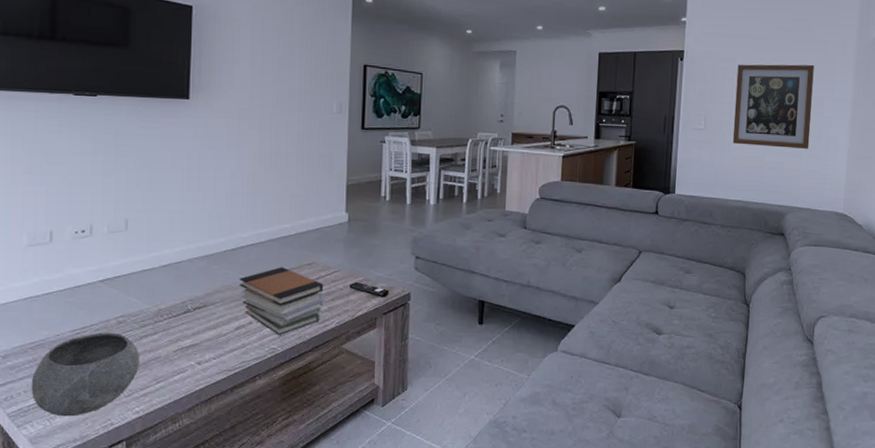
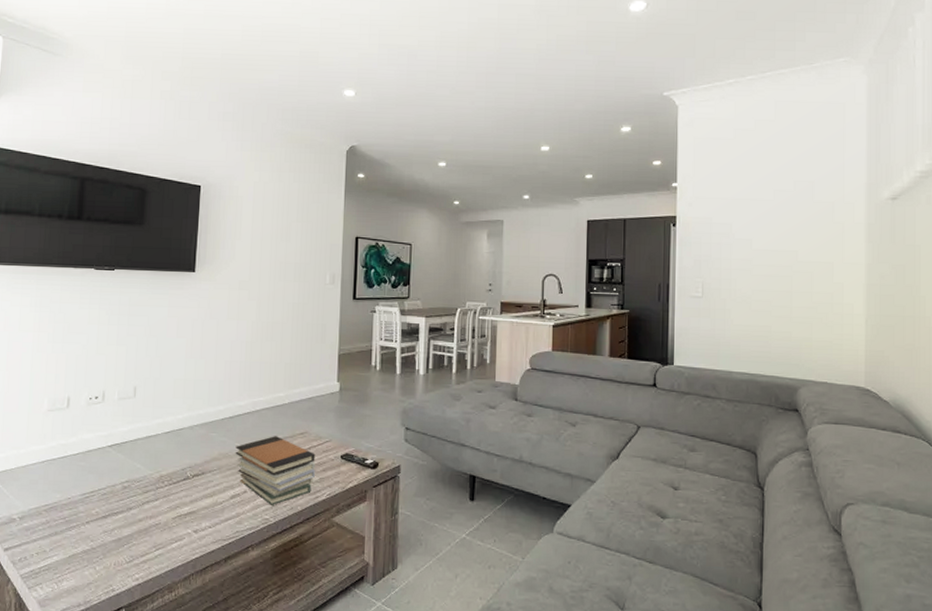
bowl: present [31,332,141,417] -> none [43,497,142,581]
wall art: present [732,64,814,149] -> none [733,227,821,317]

